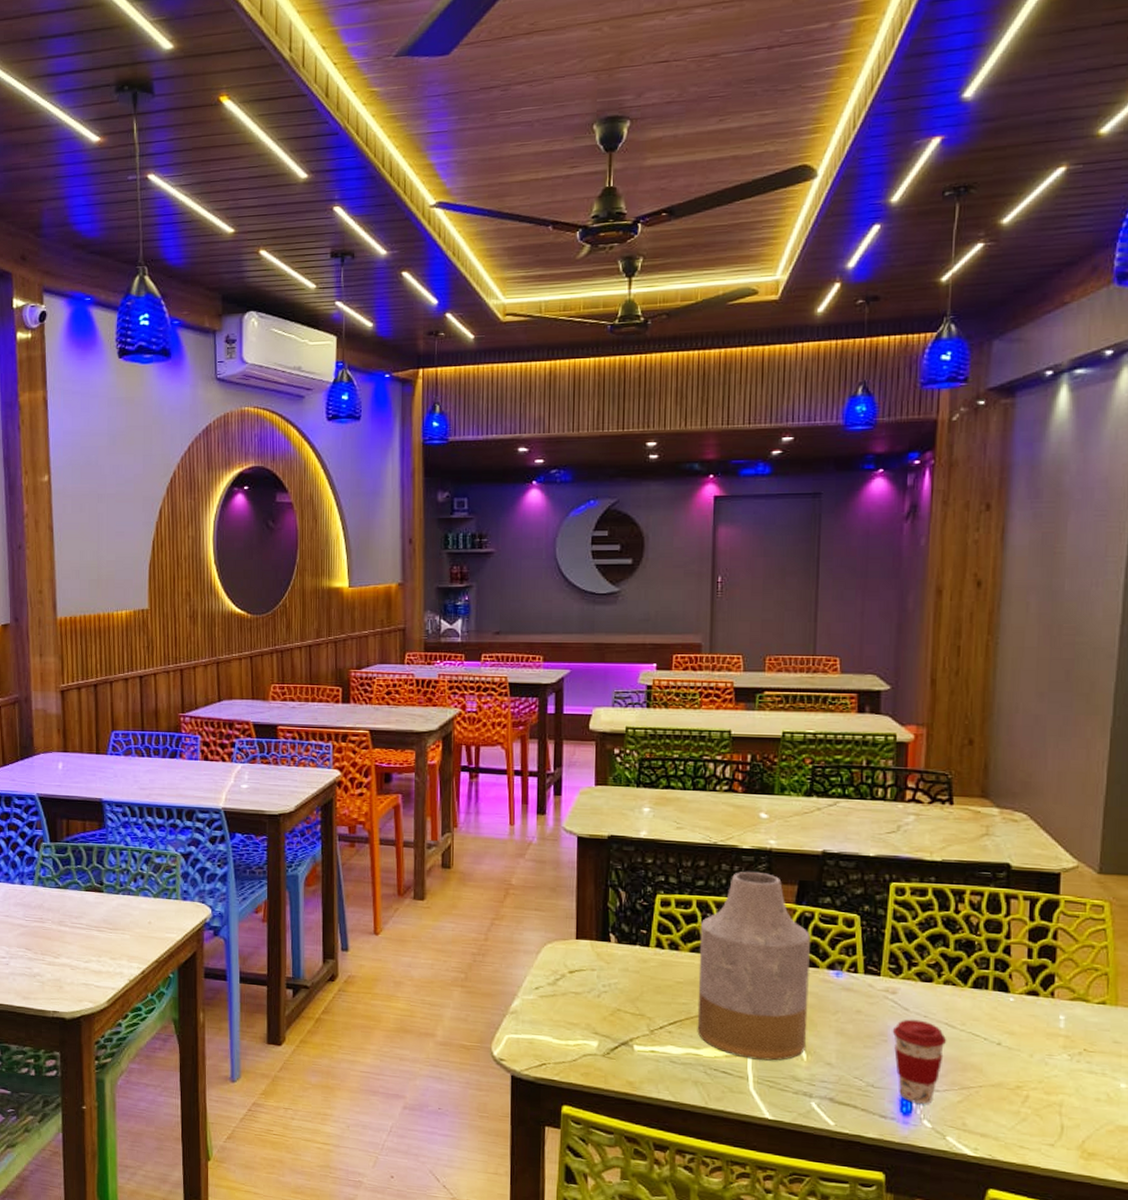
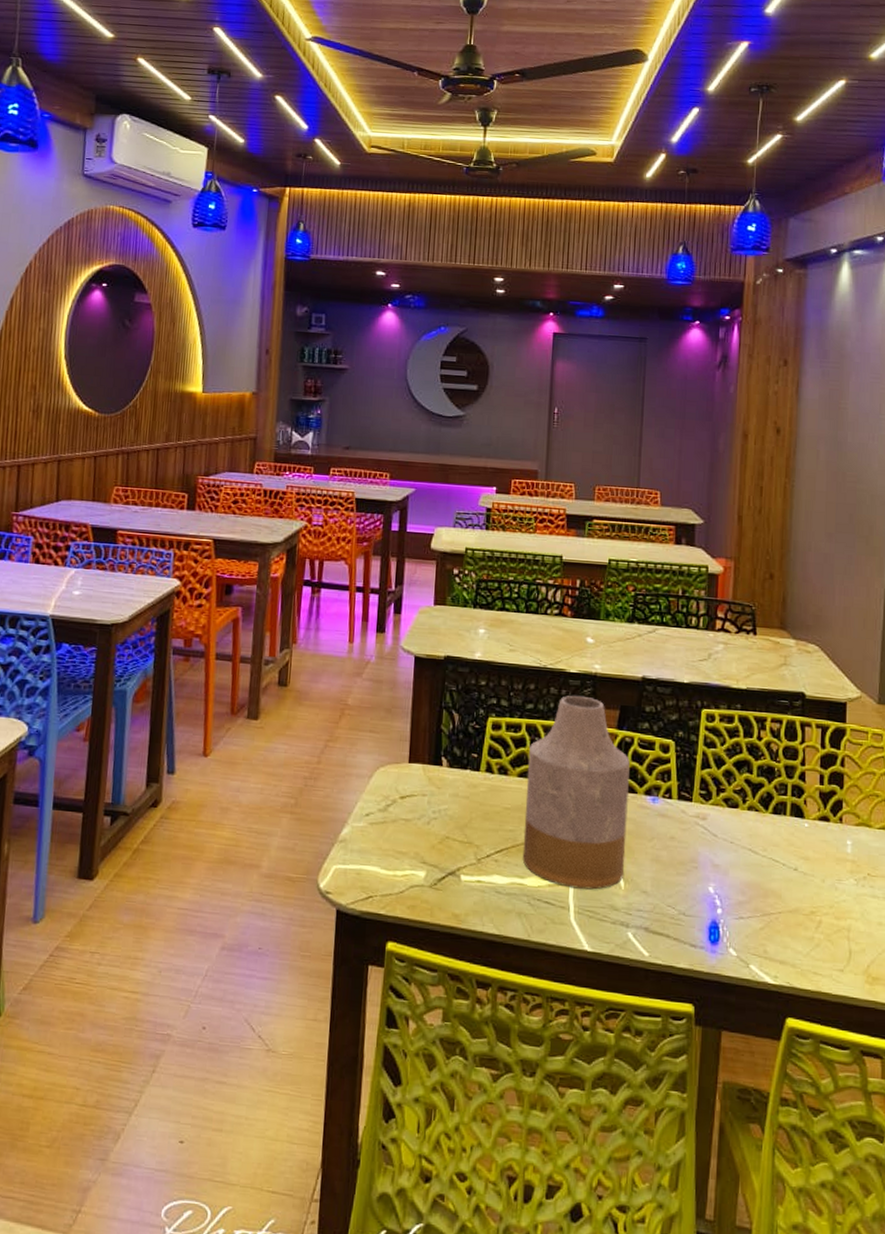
coffee cup: present [892,1019,947,1104] -> none [702,845,751,932]

